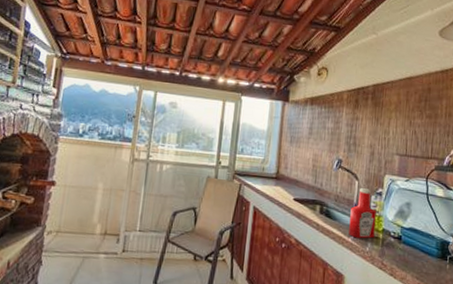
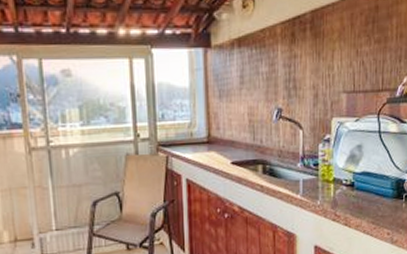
ketchup bottle: present [348,188,377,239] -> none [297,137,325,194]

